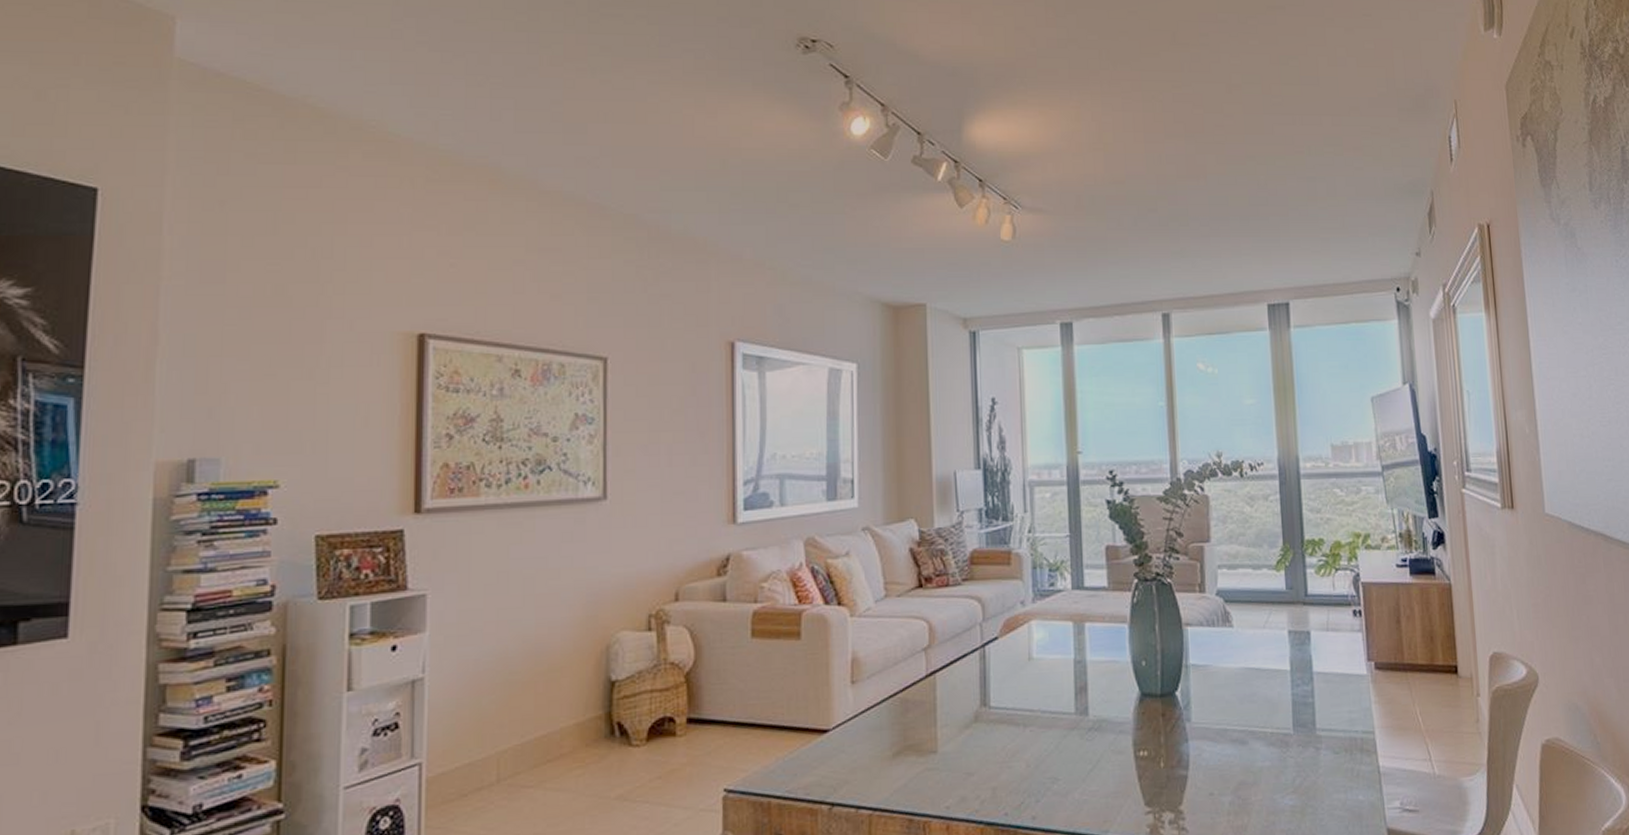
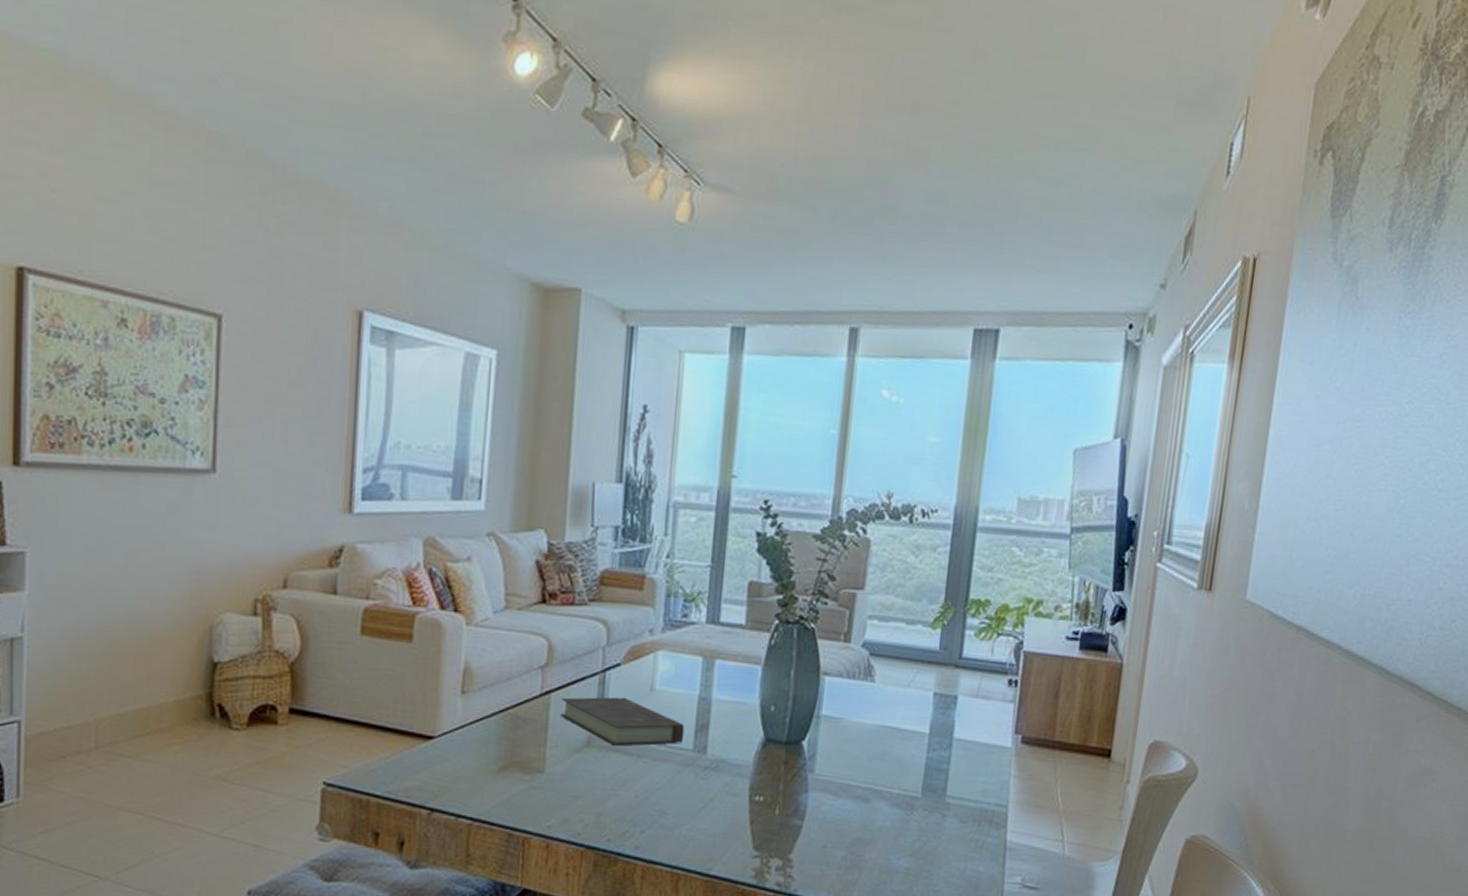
book: none [946,669,1065,718] -> present [559,697,685,746]

